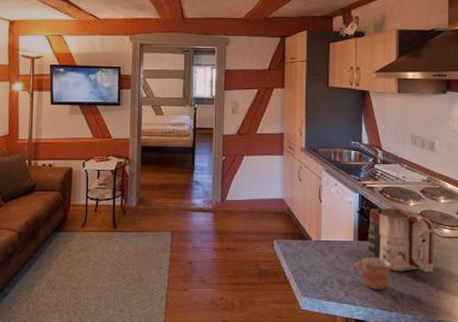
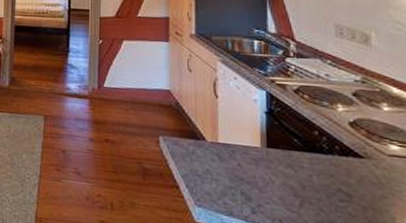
mug: present [353,257,391,291] -> none [261,168,315,213]
mug: present [367,208,435,273] -> none [279,110,379,199]

